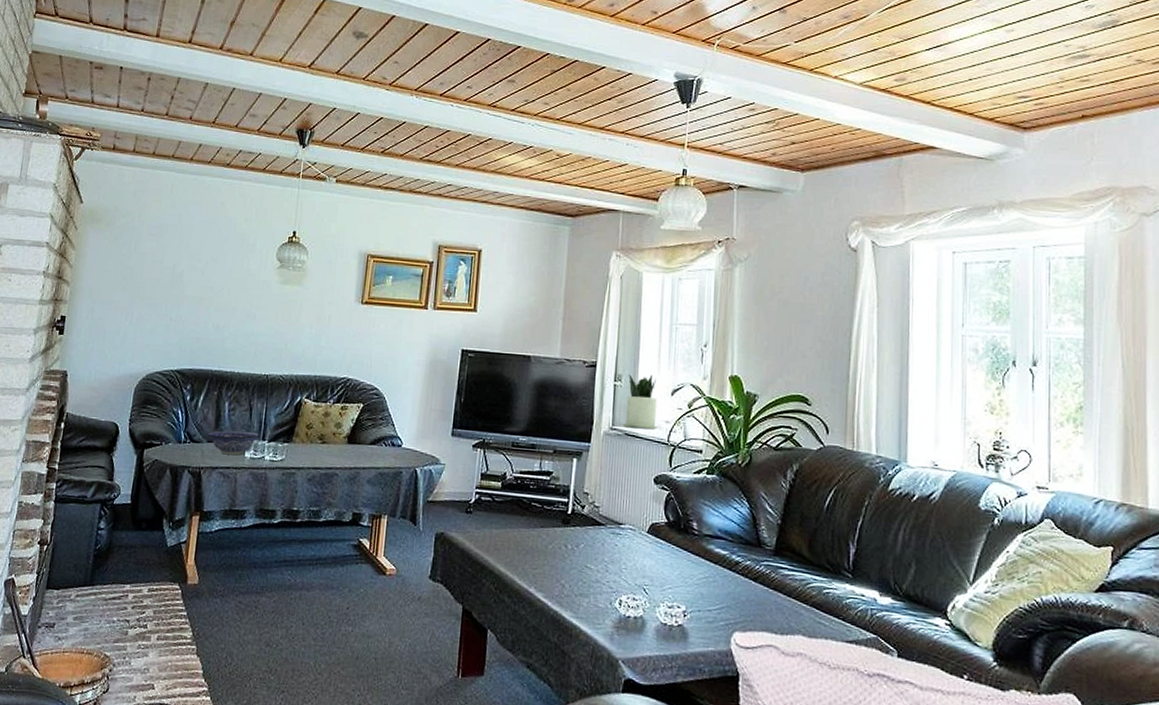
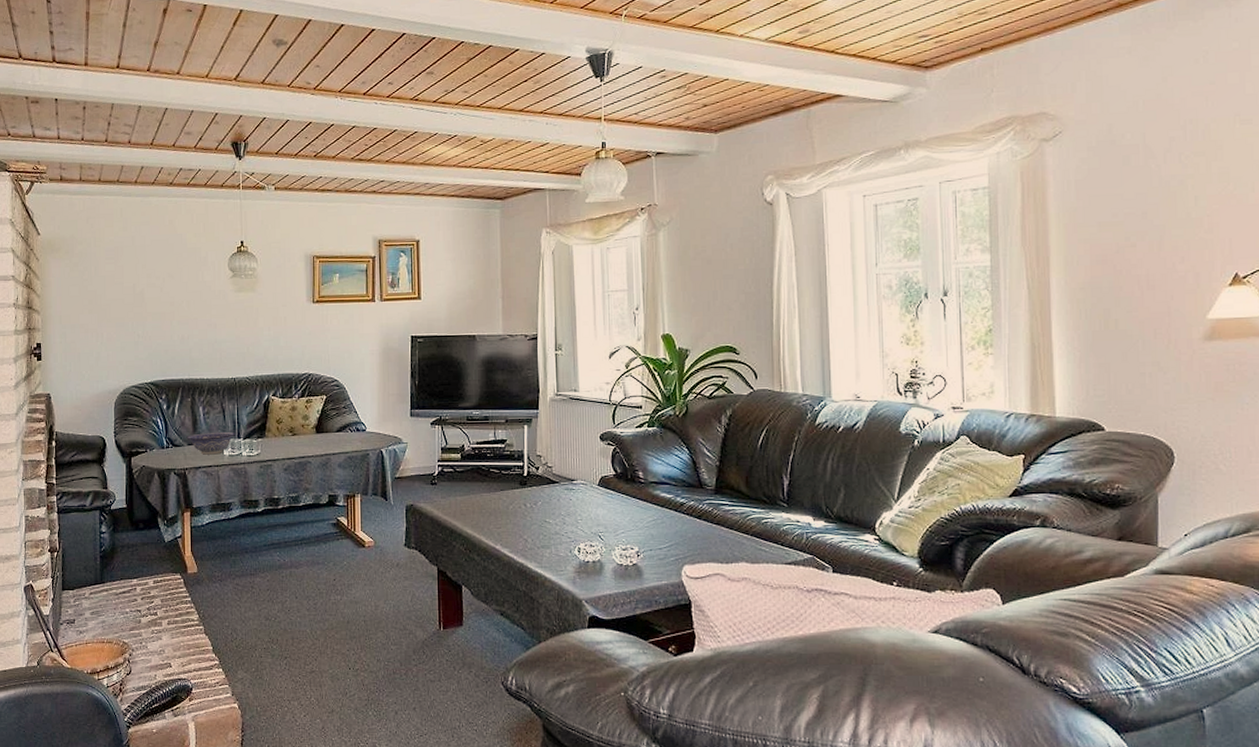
planter: present [621,374,659,430] -> none [565,341,600,392]

